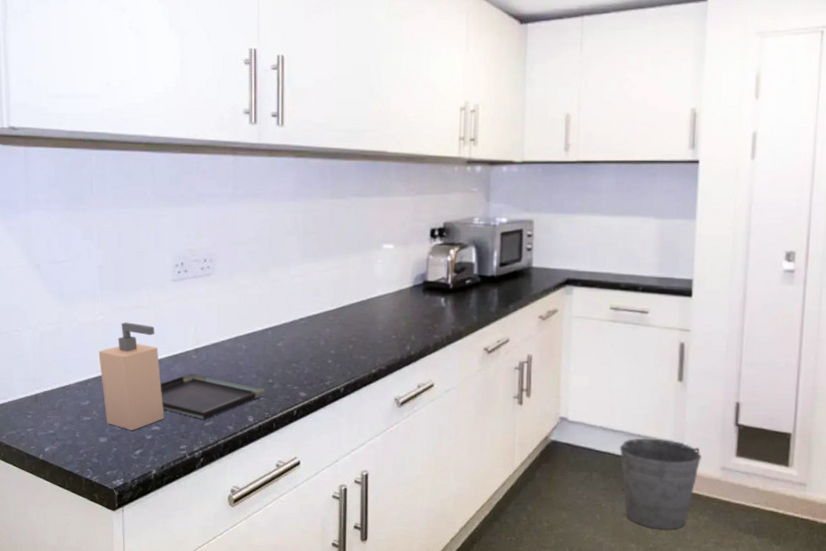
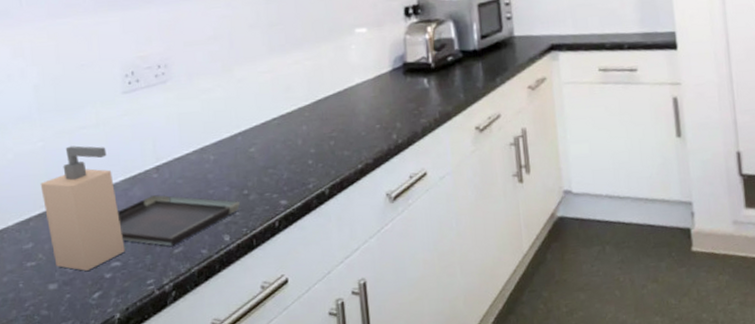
bucket: present [619,438,701,530] -> none [628,200,712,297]

